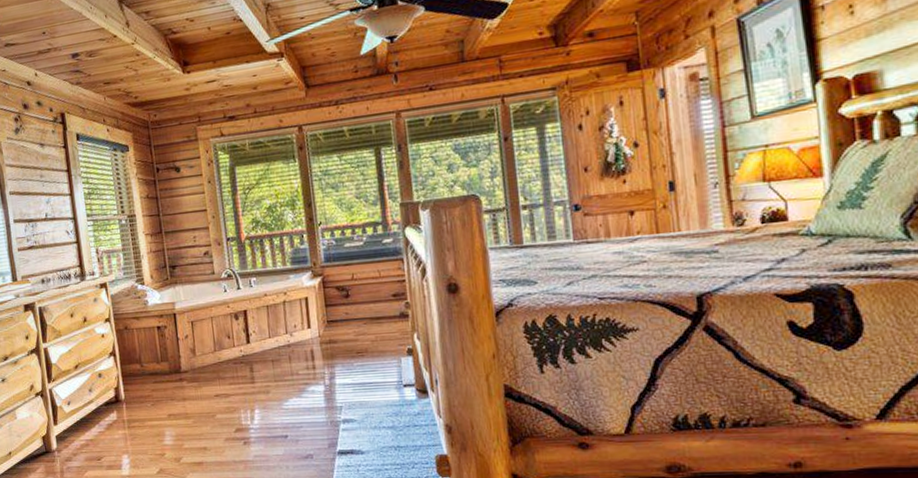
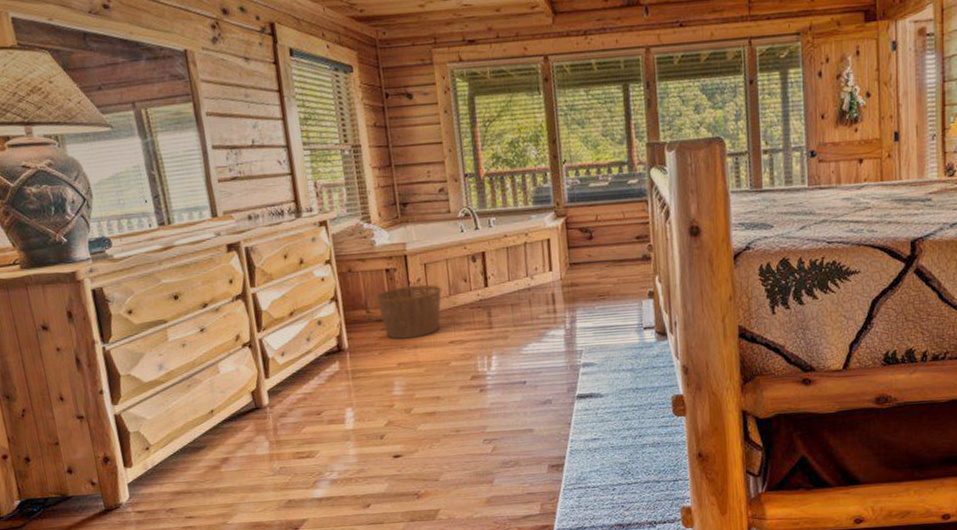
basket: none [148,338,208,392] -> present [375,282,442,340]

